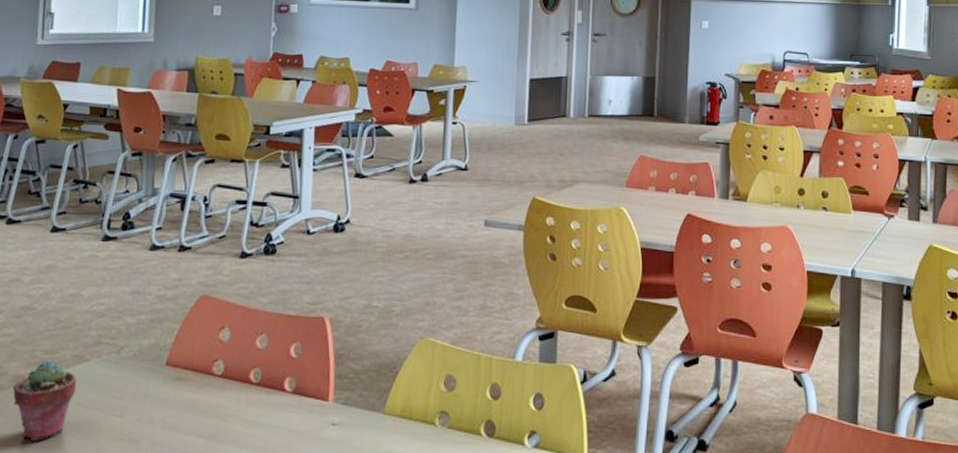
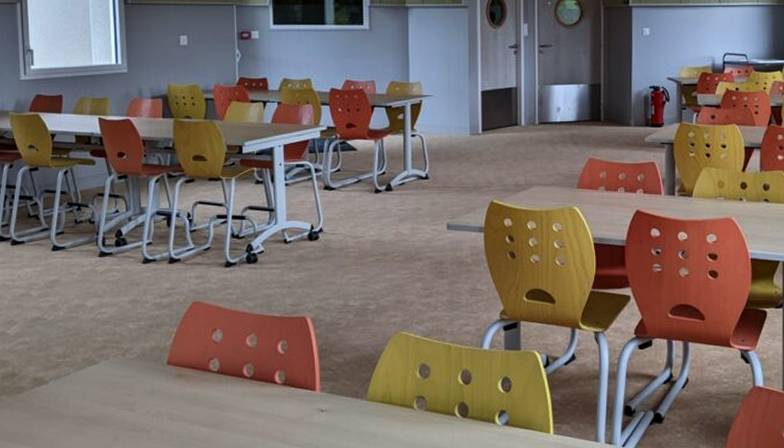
potted succulent: present [12,361,77,441] -> none [33,364,90,434]

